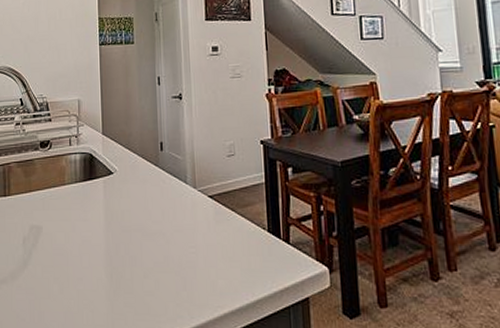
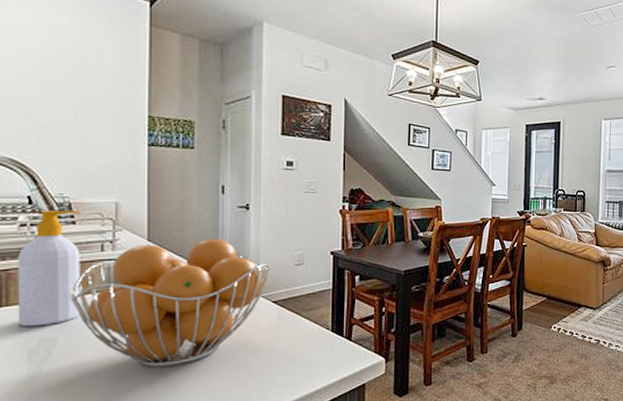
soap bottle: none [15,108,57,215] -> present [17,209,82,327]
fruit basket: none [49,130,204,261] -> present [70,239,270,368]

